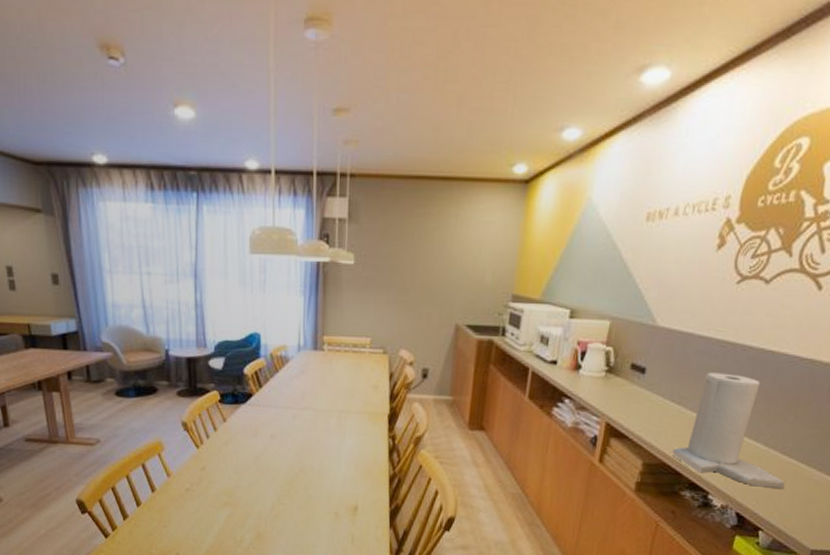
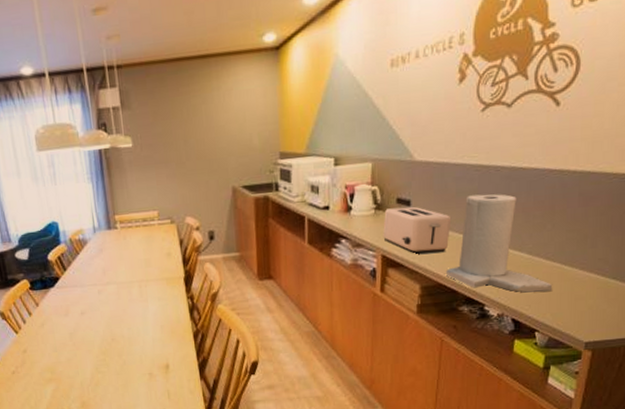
toaster: none [610,373,688,430] -> present [383,206,452,254]

